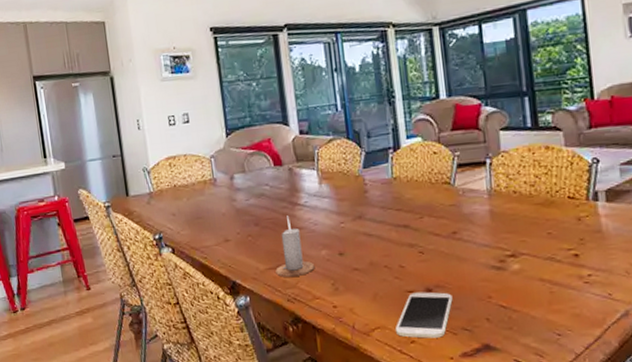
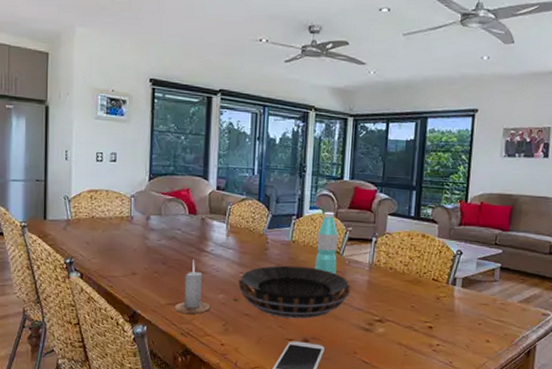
decorative bowl: none [340,204,472,268] -> present [238,265,351,319]
water bottle: none [421,137,450,209] -> present [315,211,338,275]

